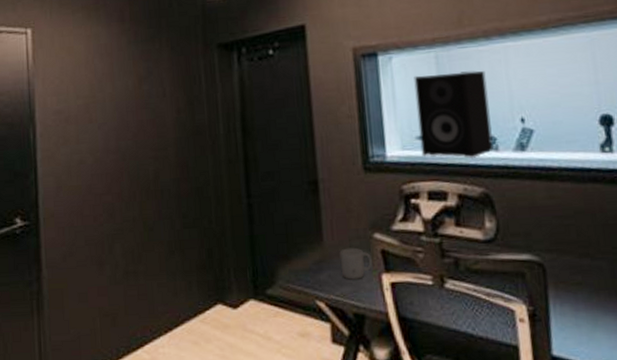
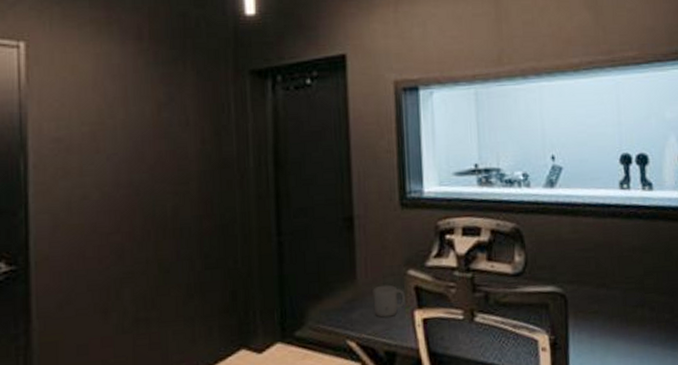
speaker: present [414,70,495,159] -> none [453,108,527,195]

